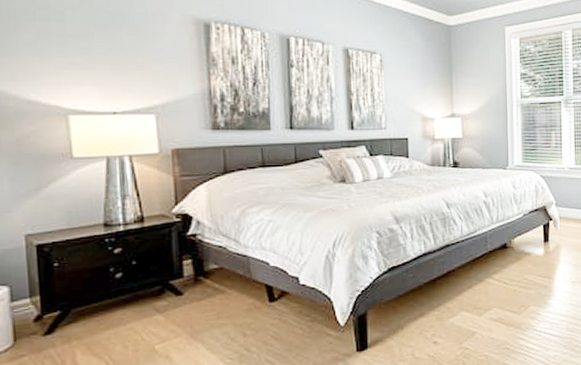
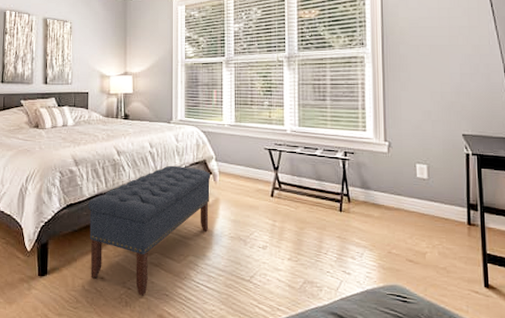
bench: none [413,214,551,354] -> present [87,165,211,296]

